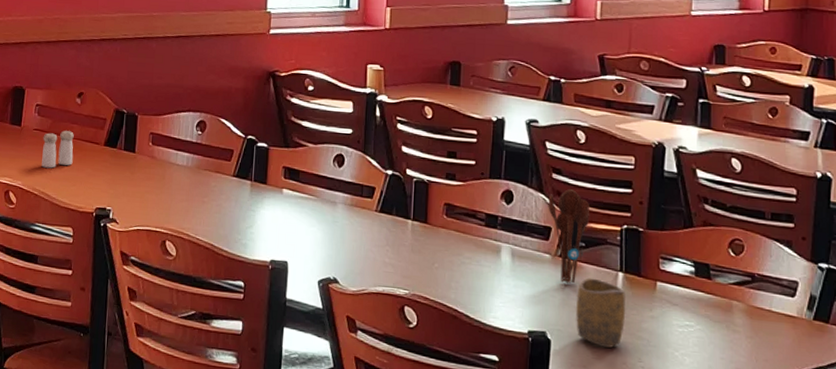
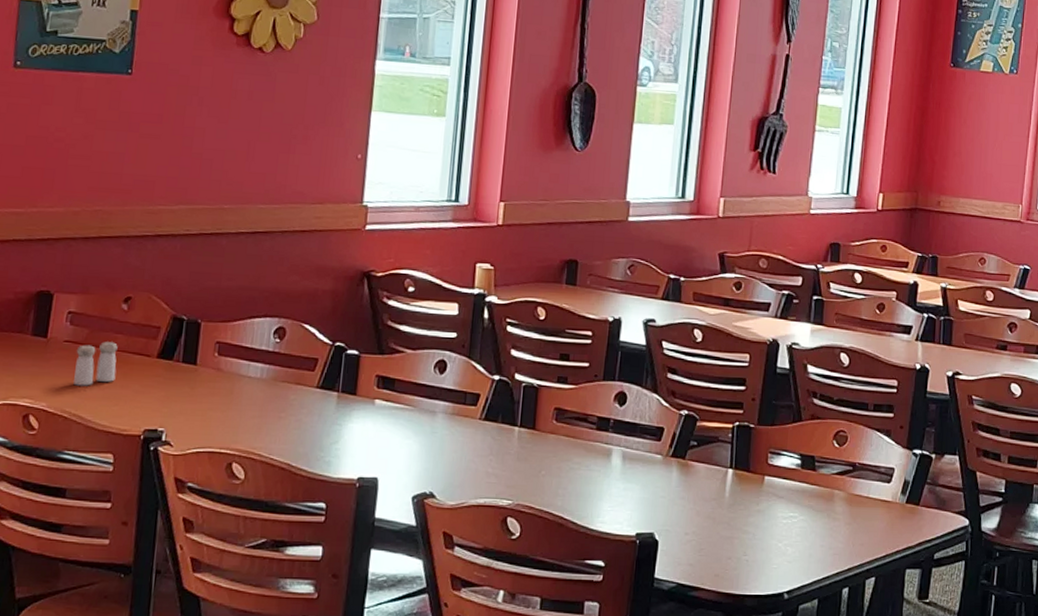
utensil holder: present [548,189,590,283] -> none [661,389,703,483]
cup: present [576,277,626,348] -> none [684,476,735,544]

